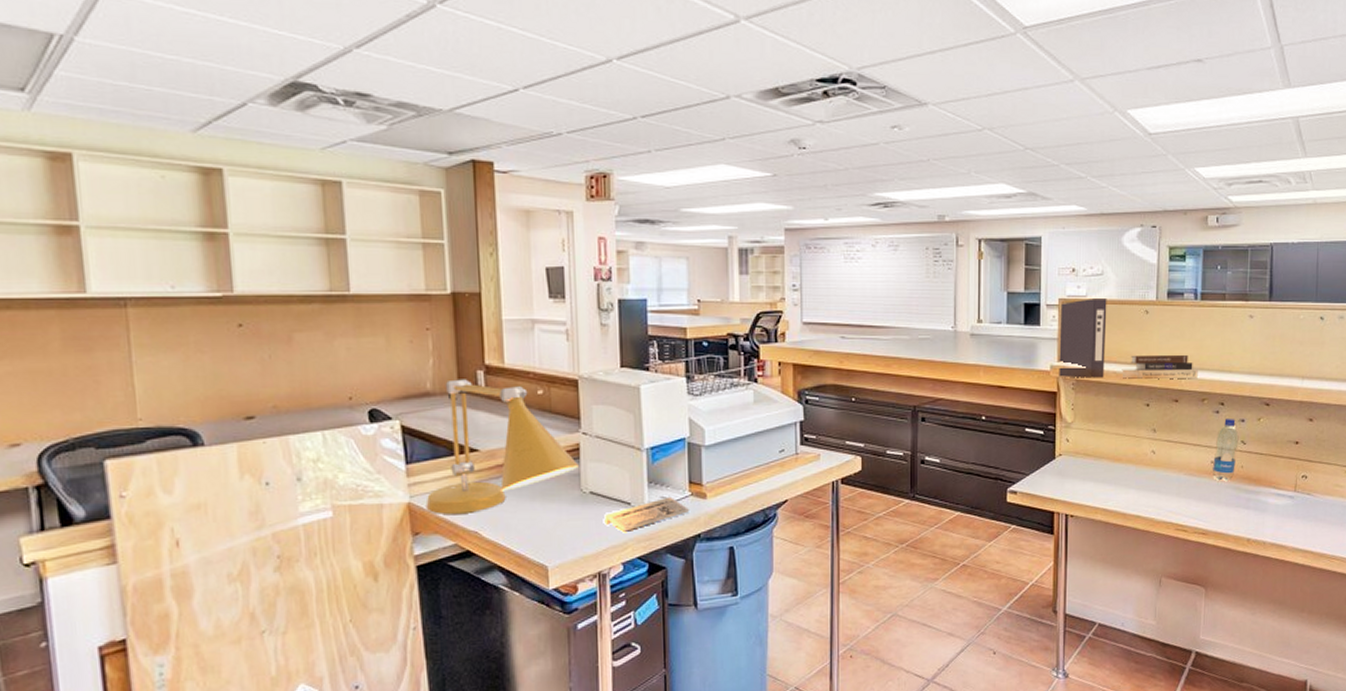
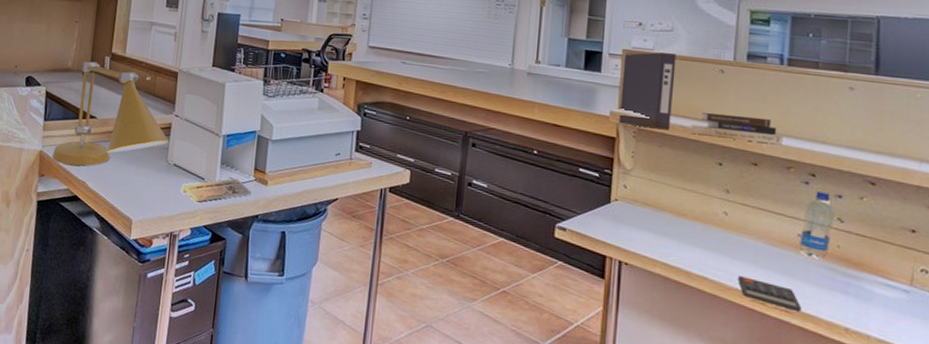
calculator: none [1165,509,1215,532] -> present [738,276,802,311]

